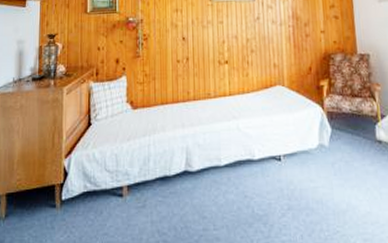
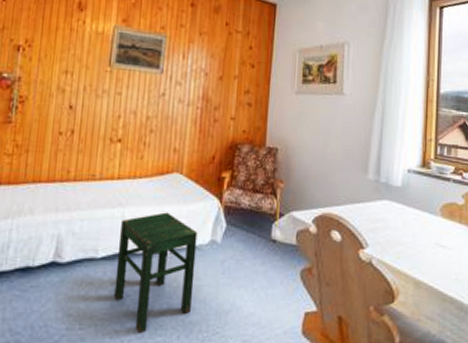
stool: none [237,121,310,234] -> present [114,212,198,334]

